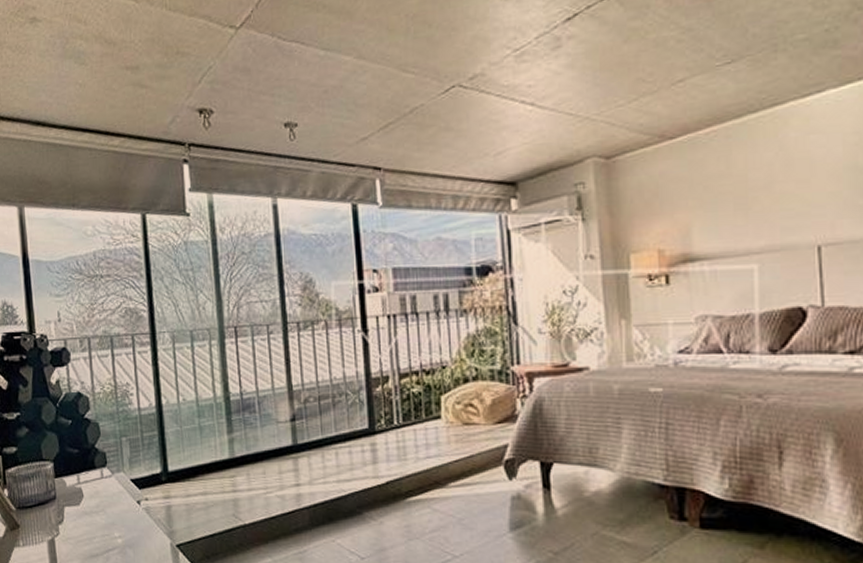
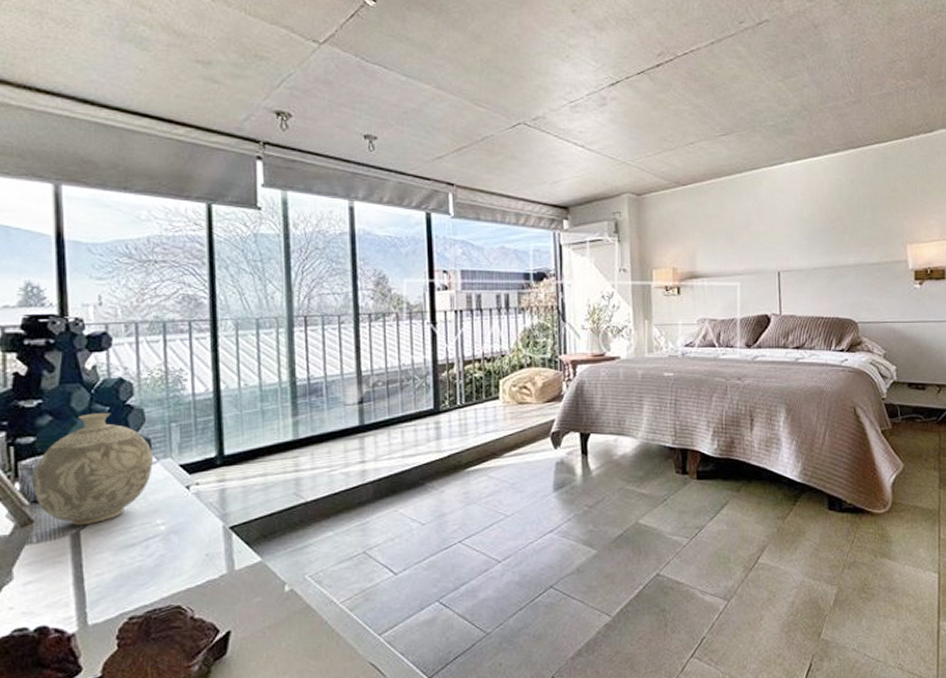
decorative vase: none [16,426,110,533] -> present [32,413,154,526]

